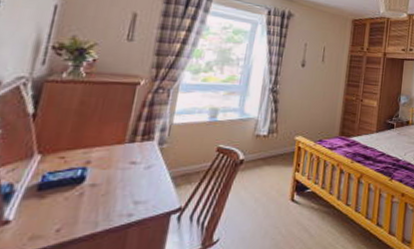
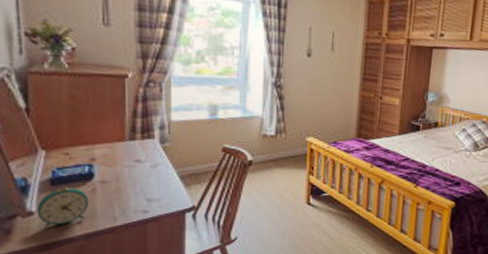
alarm clock: none [13,191,75,238] -> present [36,186,89,228]

